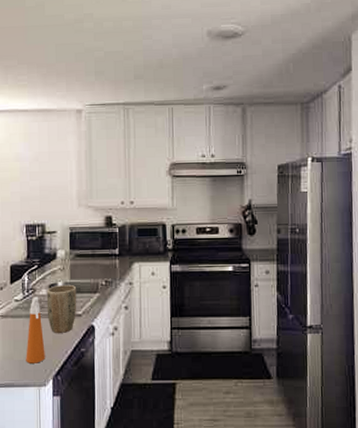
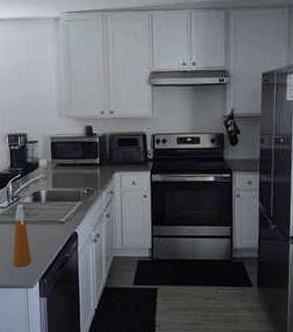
plant pot: present [46,284,77,333] -> none [30,192,60,239]

